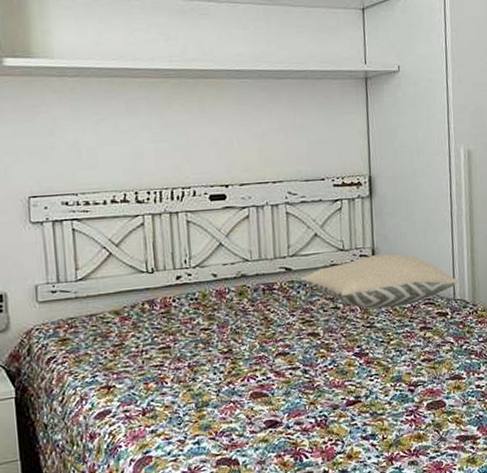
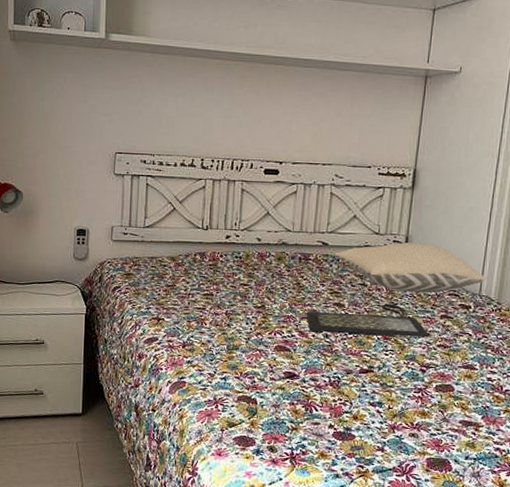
clutch bag: none [272,323,413,369] -> present [300,303,430,338]

